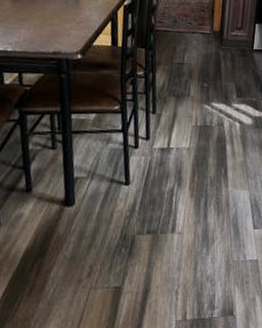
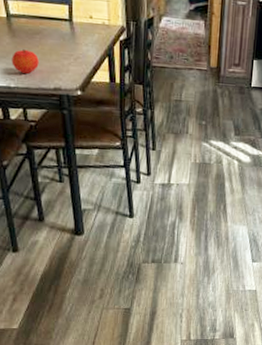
fruit: none [10,12,40,38] -> present [12,48,39,74]

